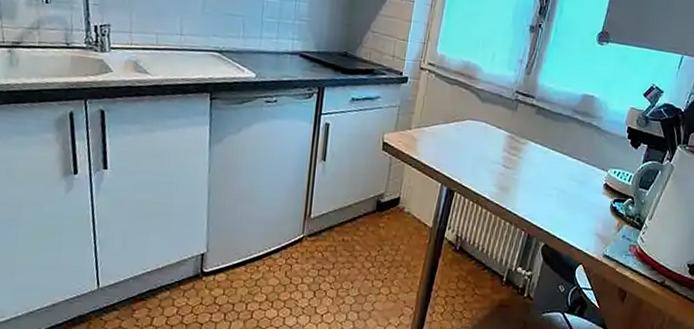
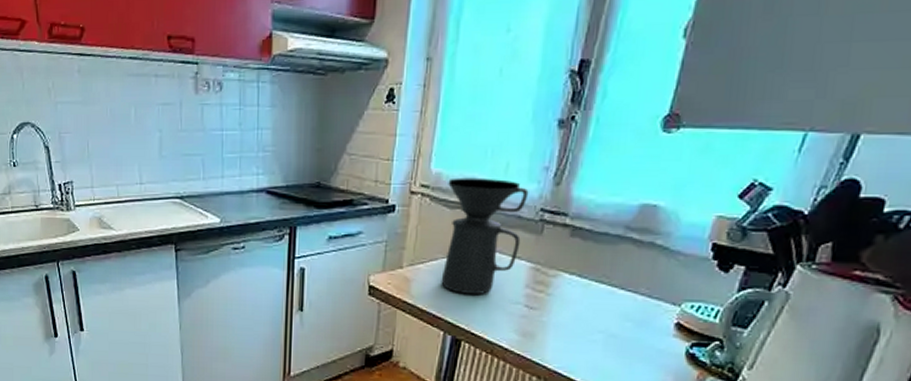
coffee maker: none [440,60,508,155] -> present [441,178,529,295]

